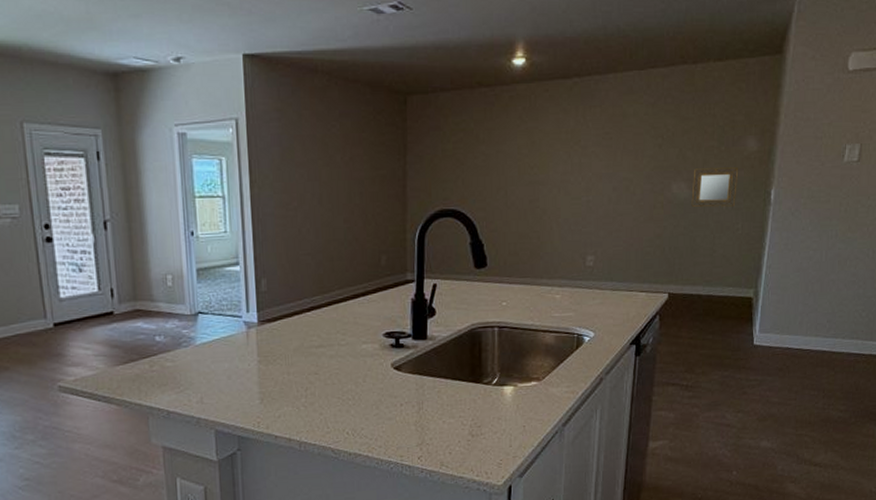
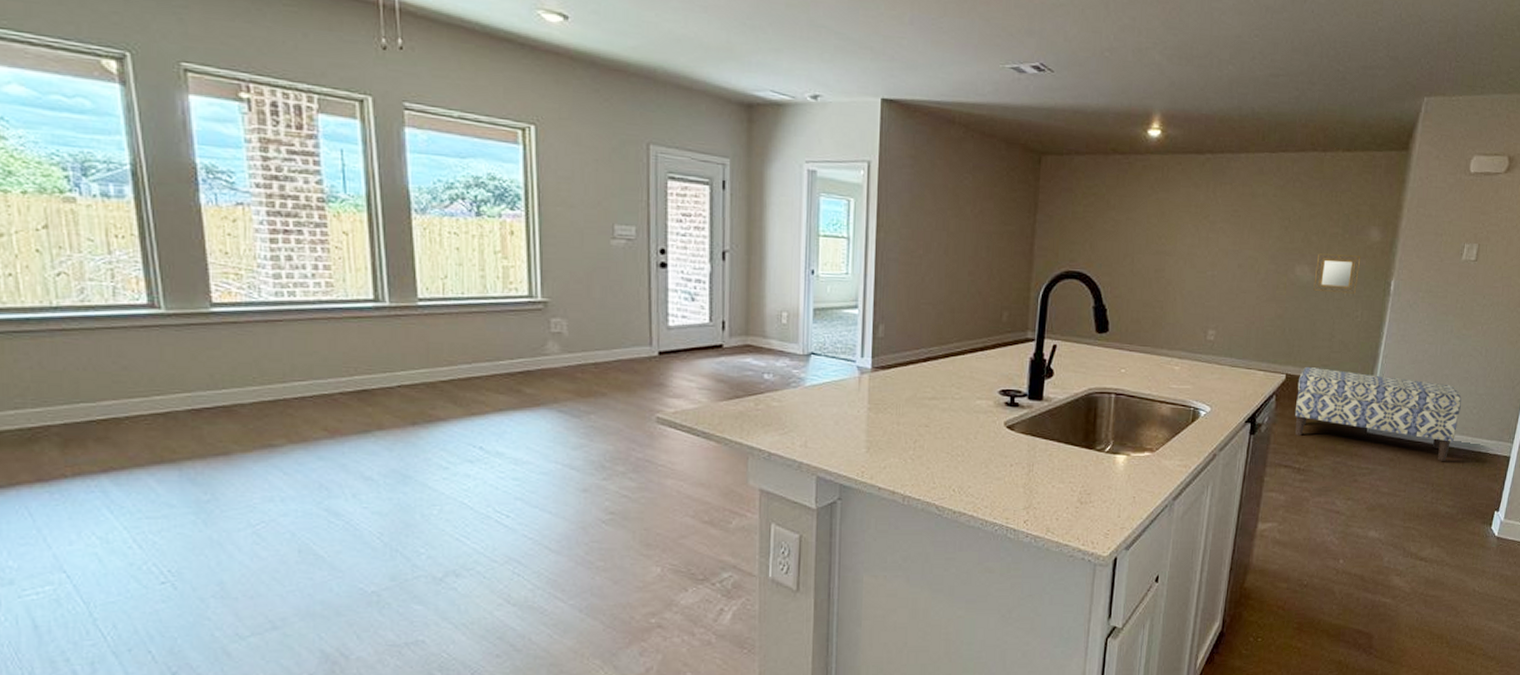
bench: none [679,283,849,367] -> present [1294,366,1461,461]

